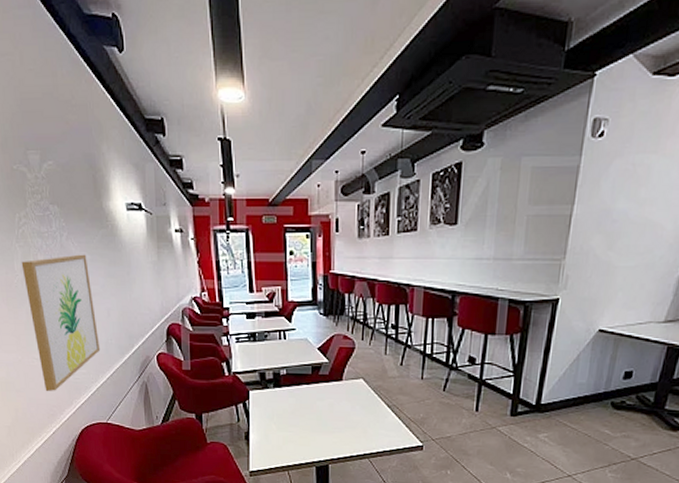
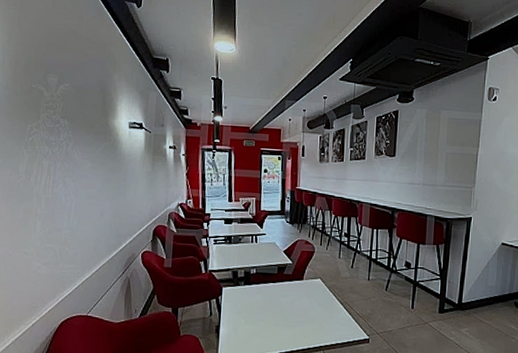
wall art: present [21,254,101,392] -> none [26,161,90,285]

